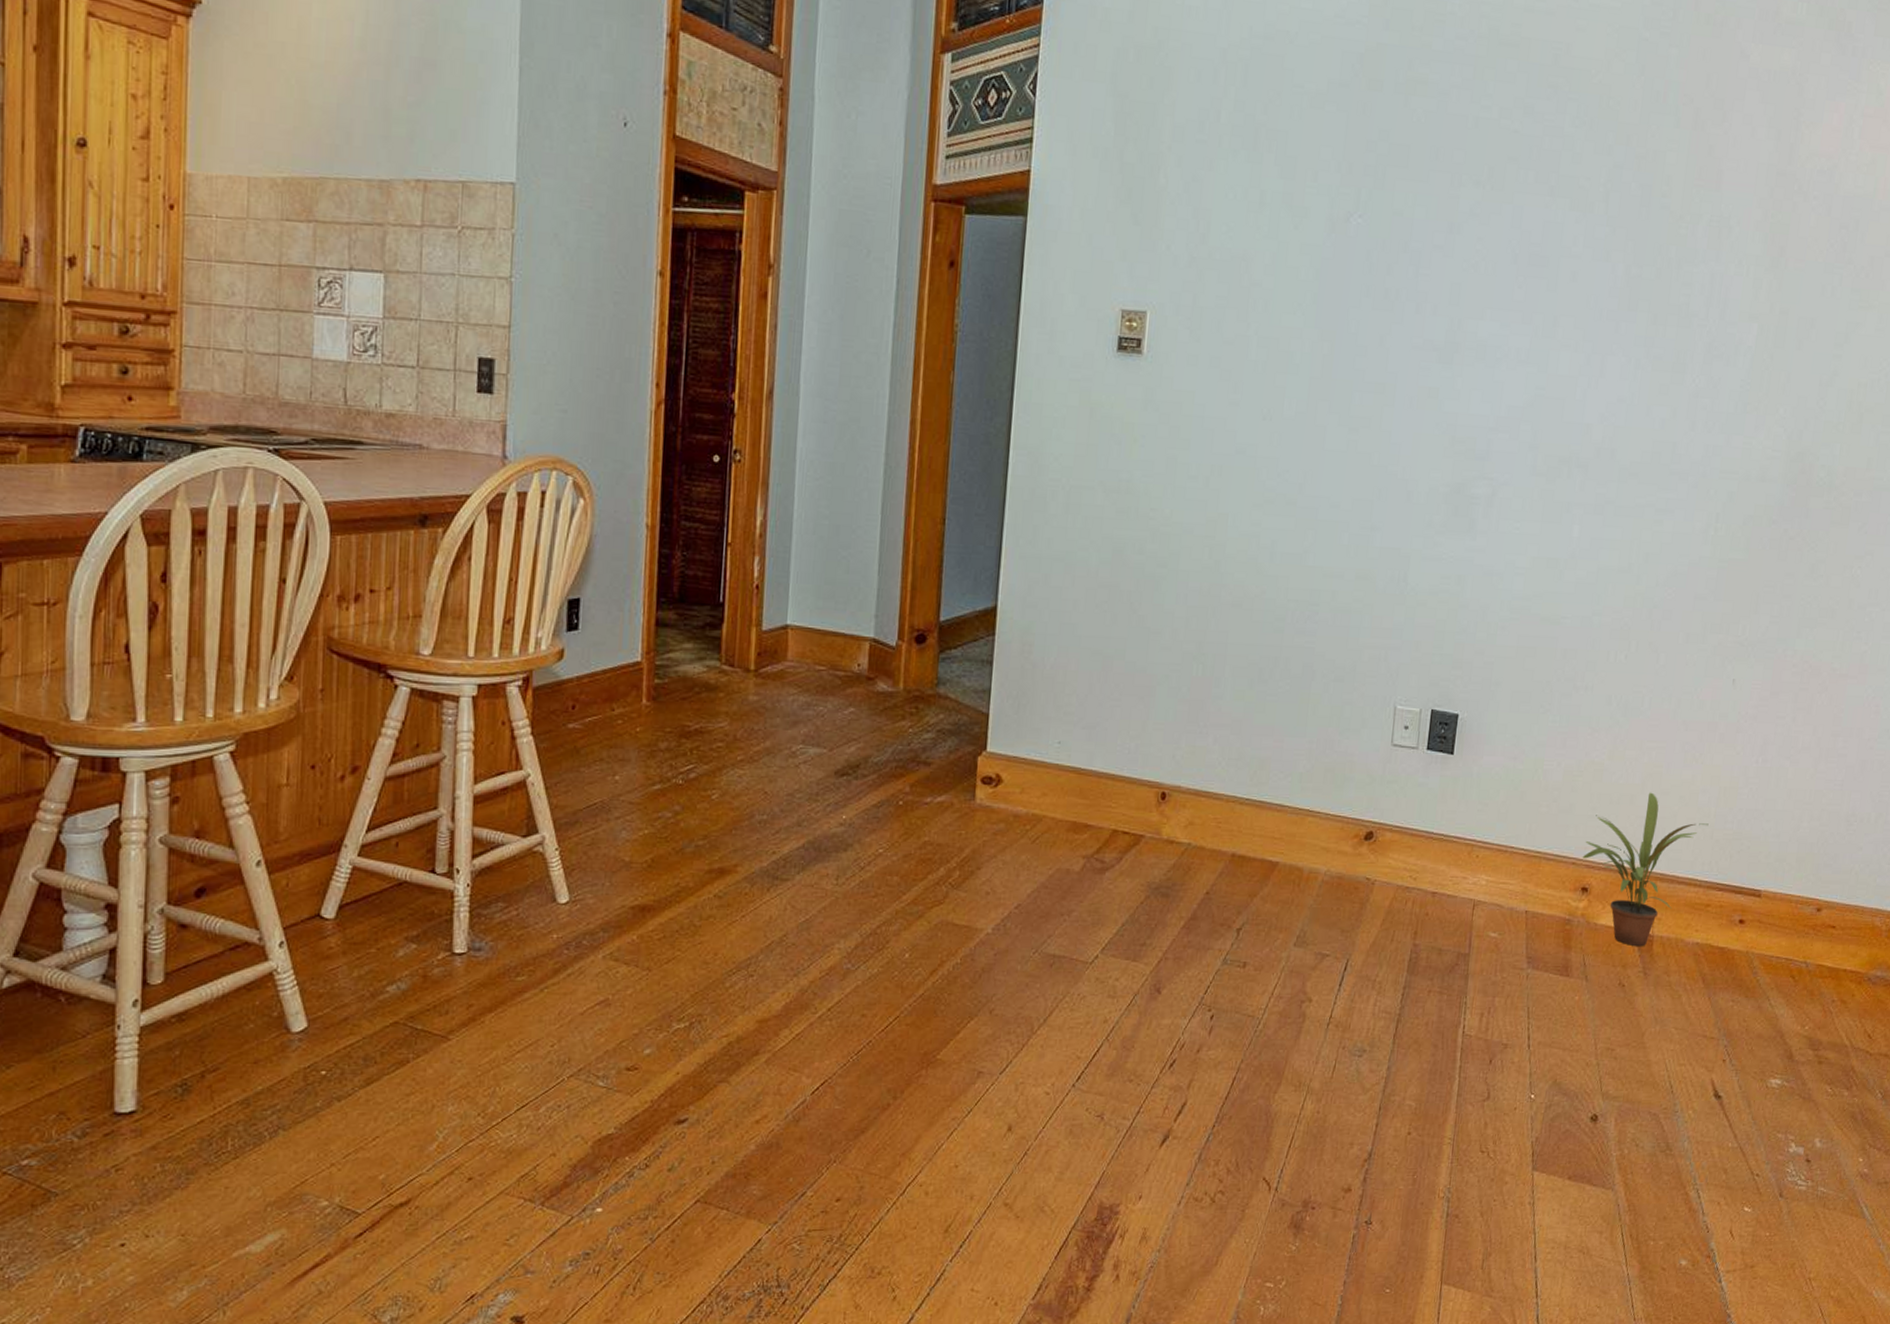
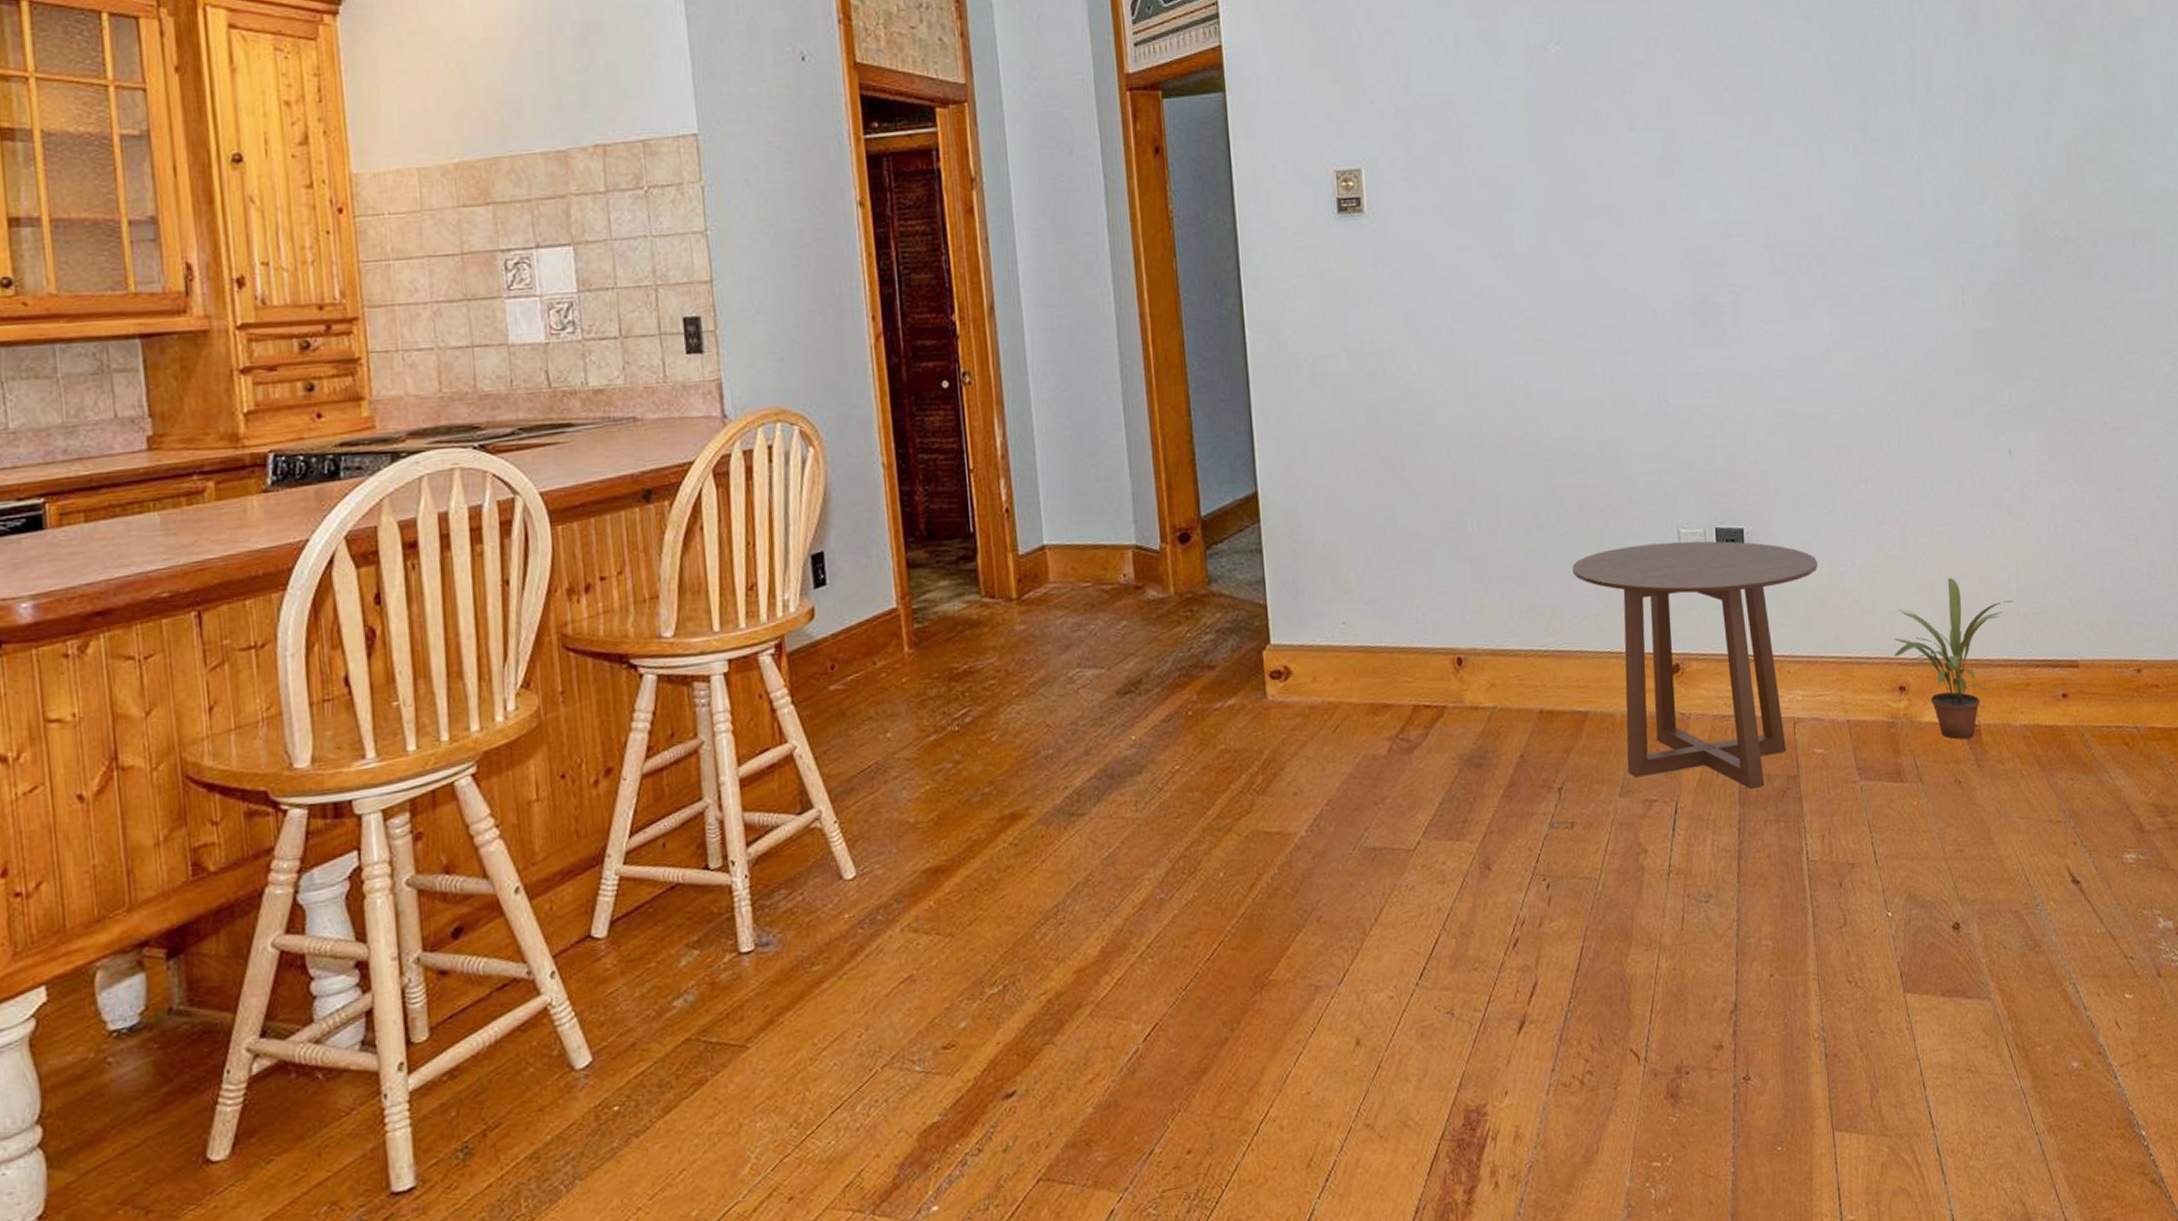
side table: none [1285,713,1526,959] -> present [1572,541,1819,789]

